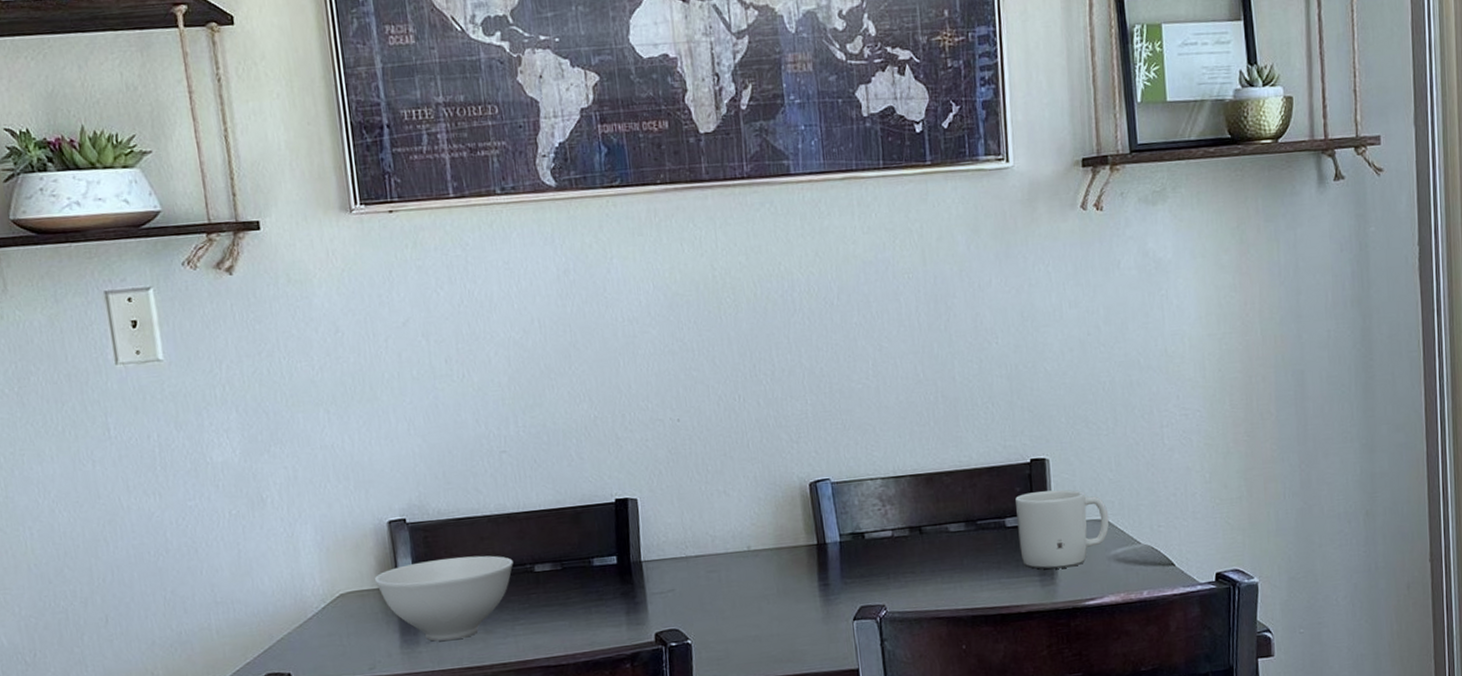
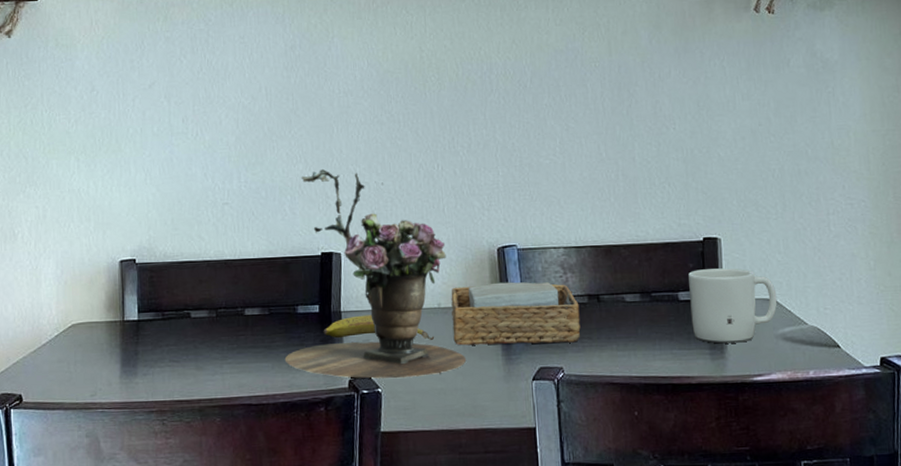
bowl: present [374,555,513,642] -> none [103,297,226,375]
flower arrangement: none [582,407,782,631] -> present [284,168,467,379]
fruit: none [623,563,746,590] -> present [323,315,435,340]
napkin holder: none [761,516,903,589] -> present [451,282,581,346]

